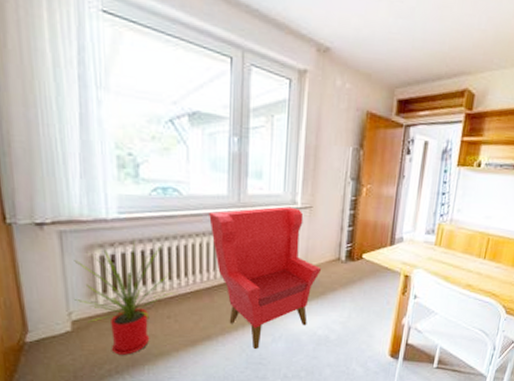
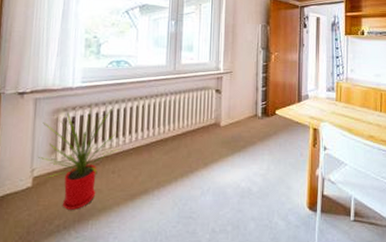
armchair: present [209,206,322,350] -> none [151,72,242,203]

